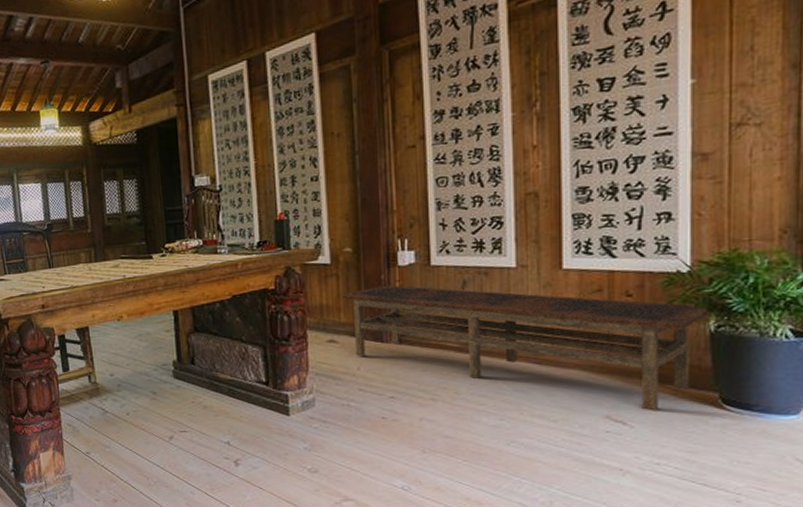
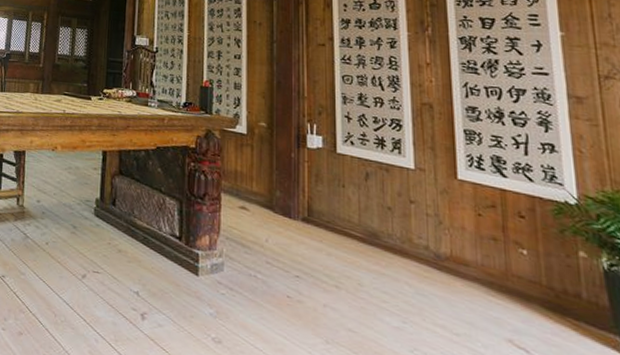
wooden bench: present [342,285,712,411] -> none [256,162,603,345]

